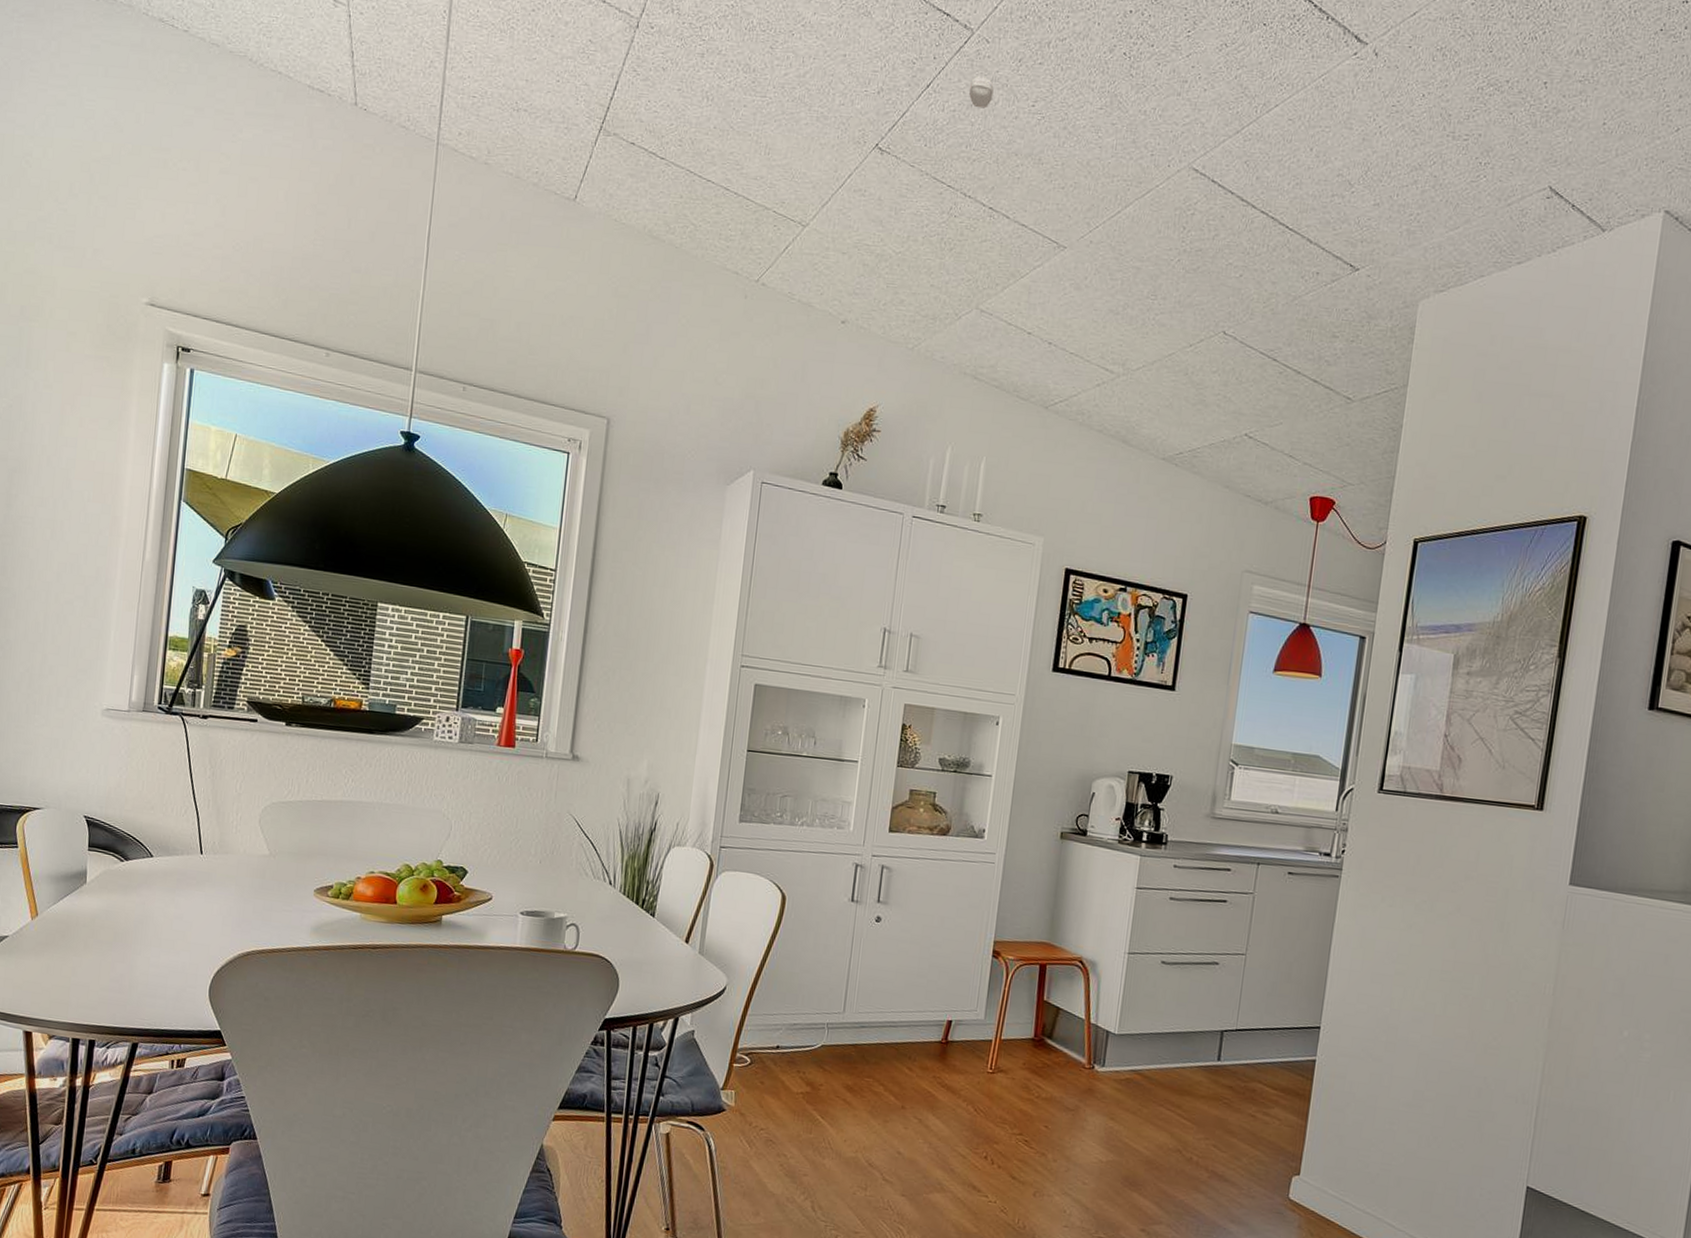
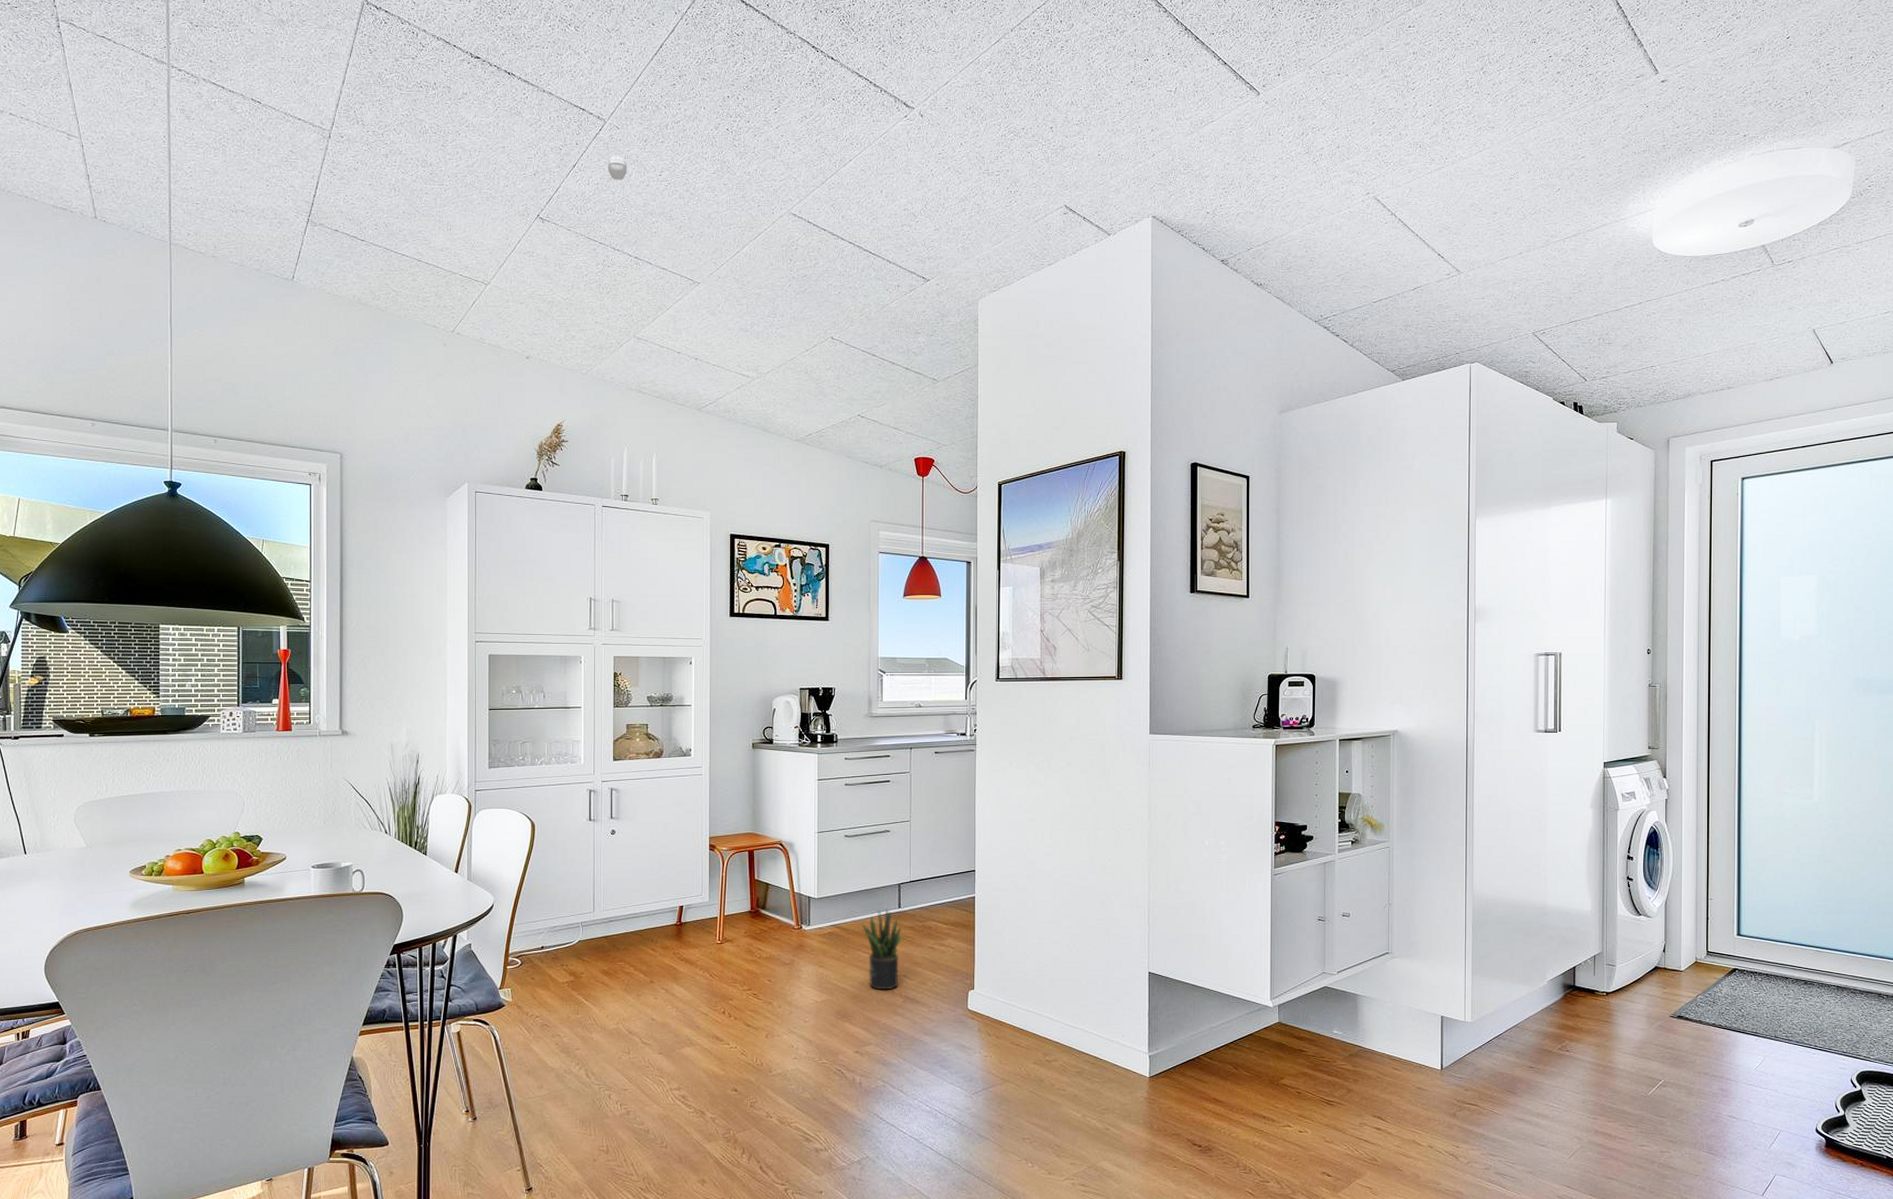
potted plant: none [1168,1059,1219,1161] -> present [862,908,902,990]

